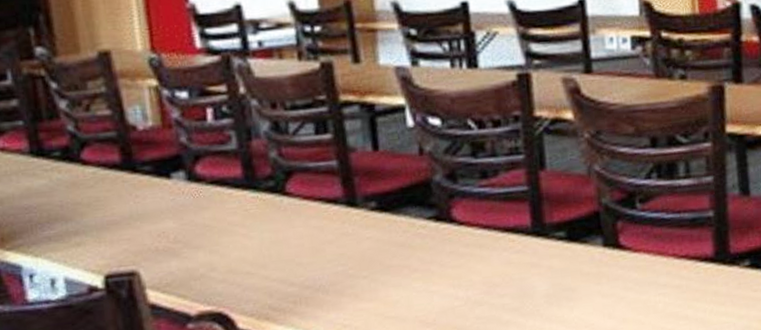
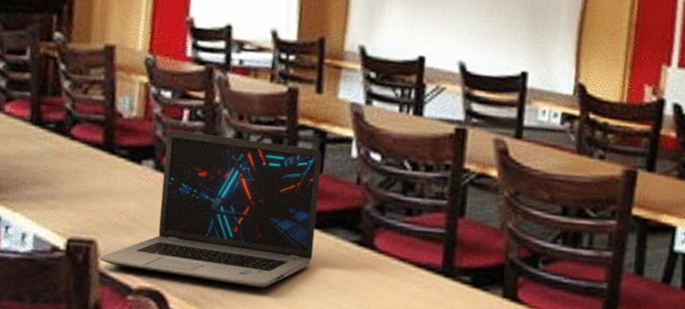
laptop: none [145,124,387,295] -> present [99,130,322,288]

